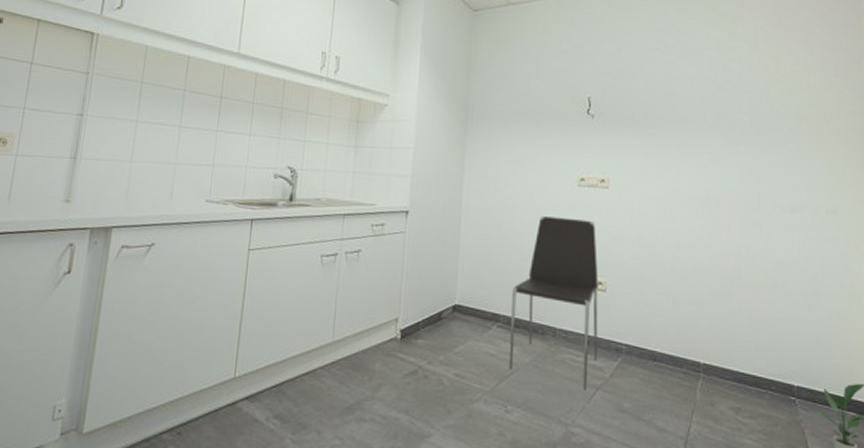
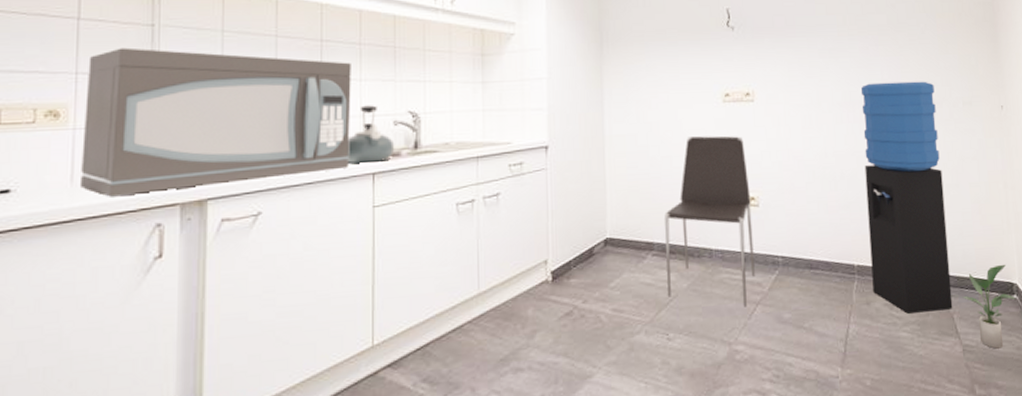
microwave: none [15,90,244,217] -> present [81,47,351,197]
kettle: none [230,158,273,210] -> present [347,105,395,164]
water cooler: none [717,181,804,423] -> present [860,81,953,314]

